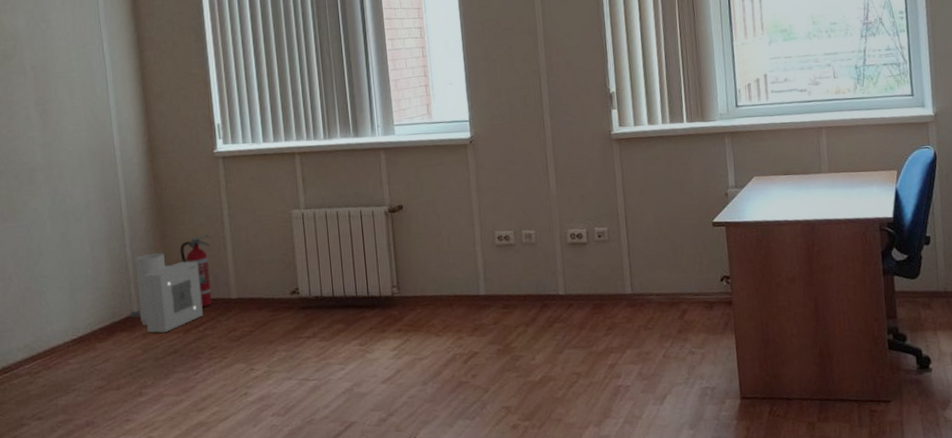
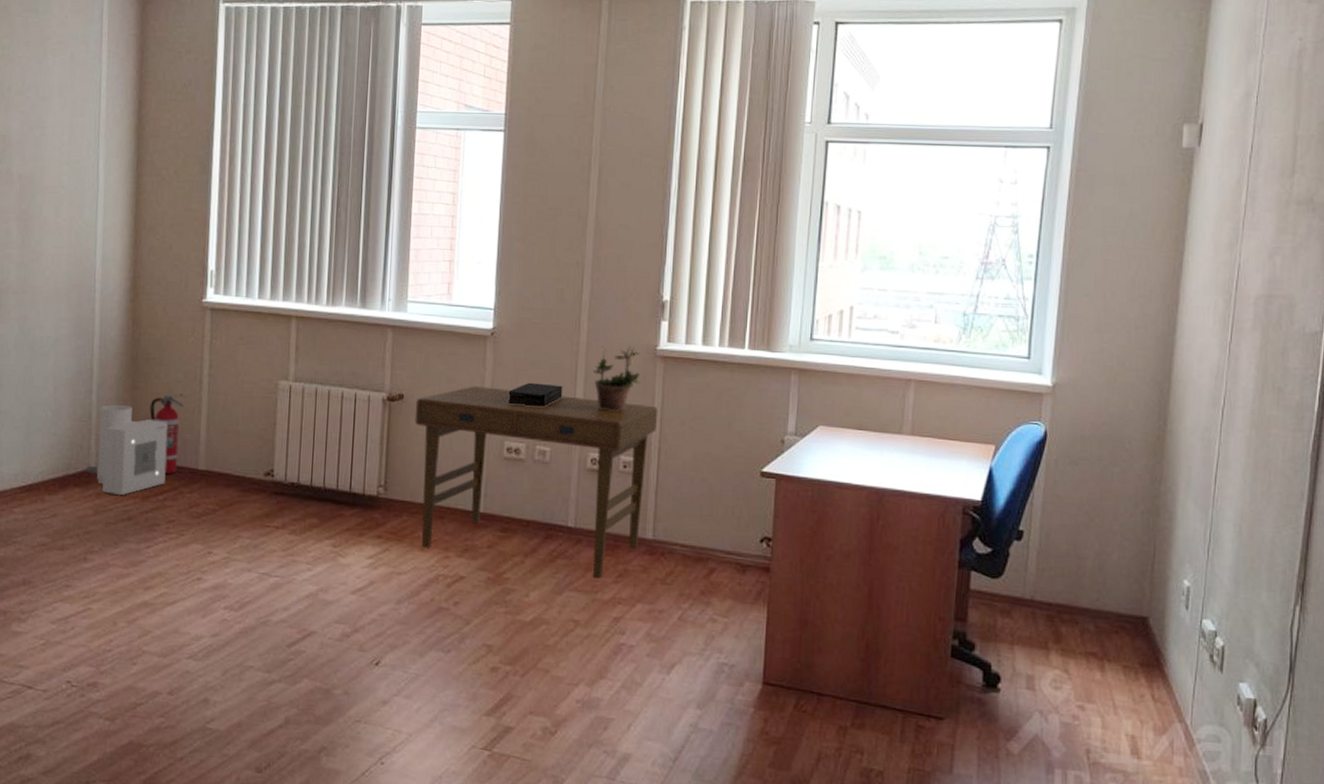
desk: none [414,181,621,334] -> present [415,386,658,579]
rifle magazine: none [492,176,538,199] -> present [508,382,563,408]
potted plant: none [560,134,603,192] -> present [592,346,641,412]

